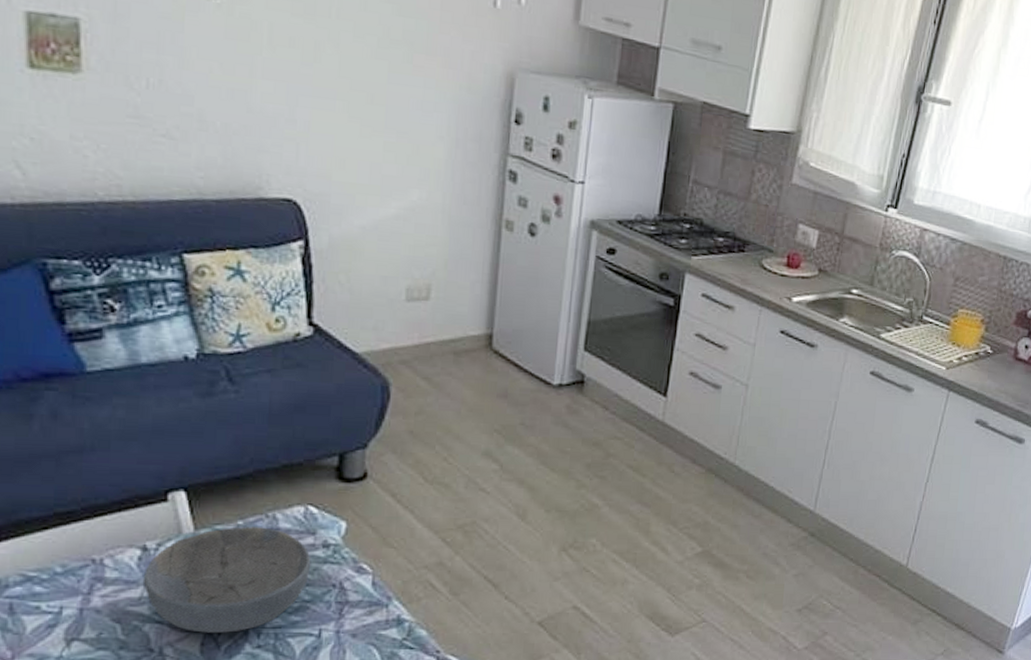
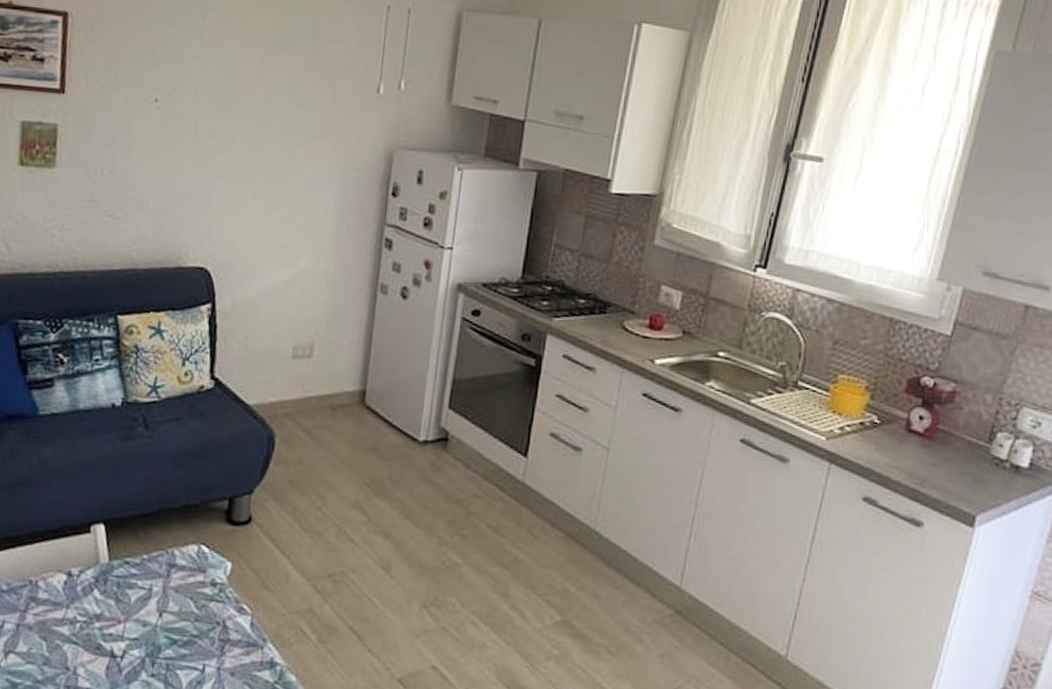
bowl: present [142,527,311,633] -> none [66,560,201,659]

